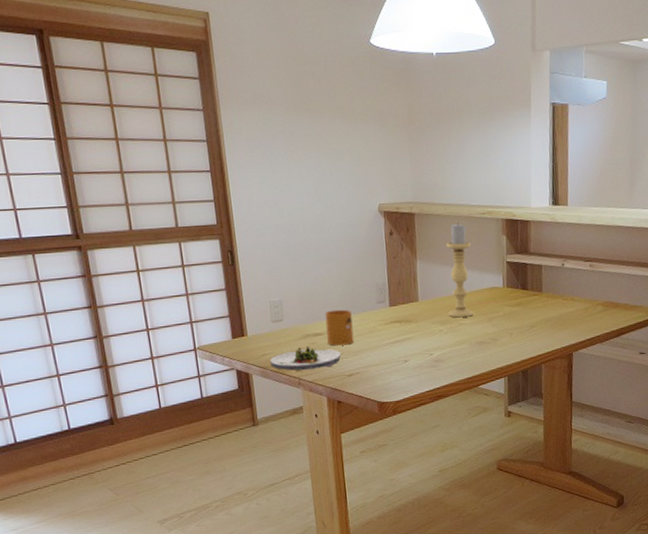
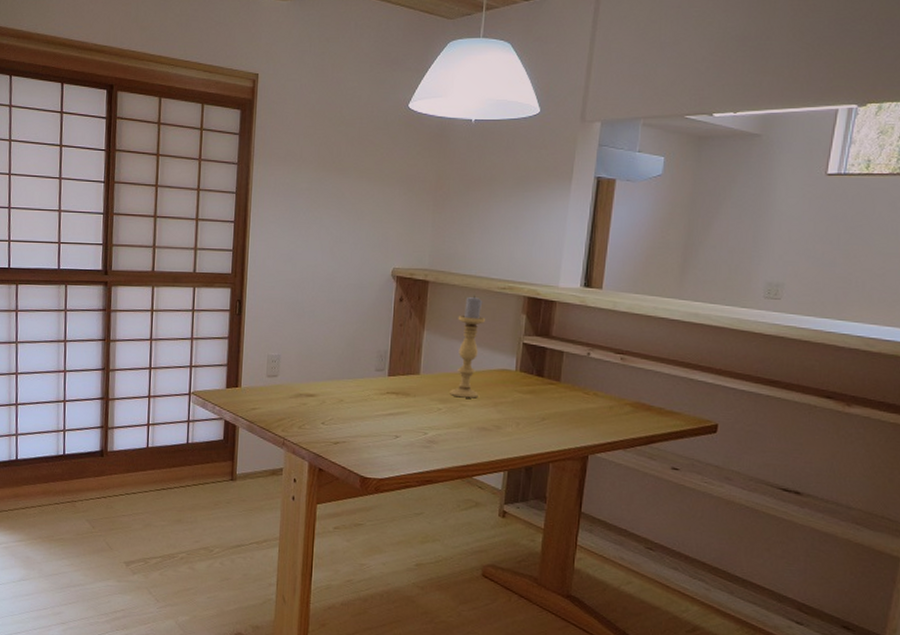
salad plate: present [270,347,342,371] -> none [259,406,331,431]
mug: present [325,309,354,346] -> none [319,372,348,411]

